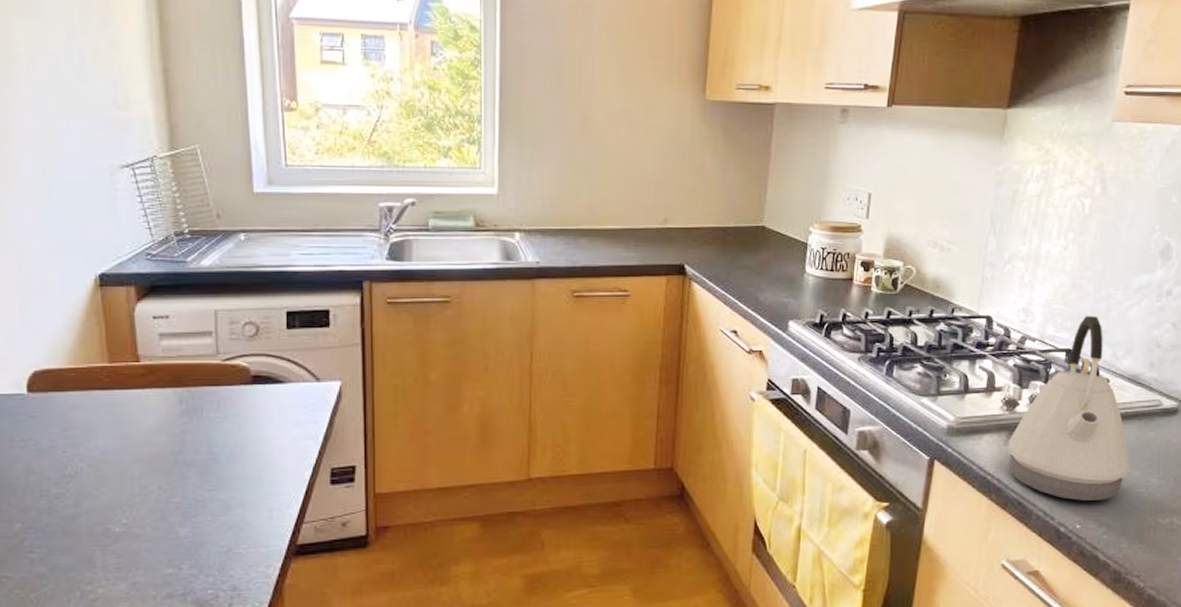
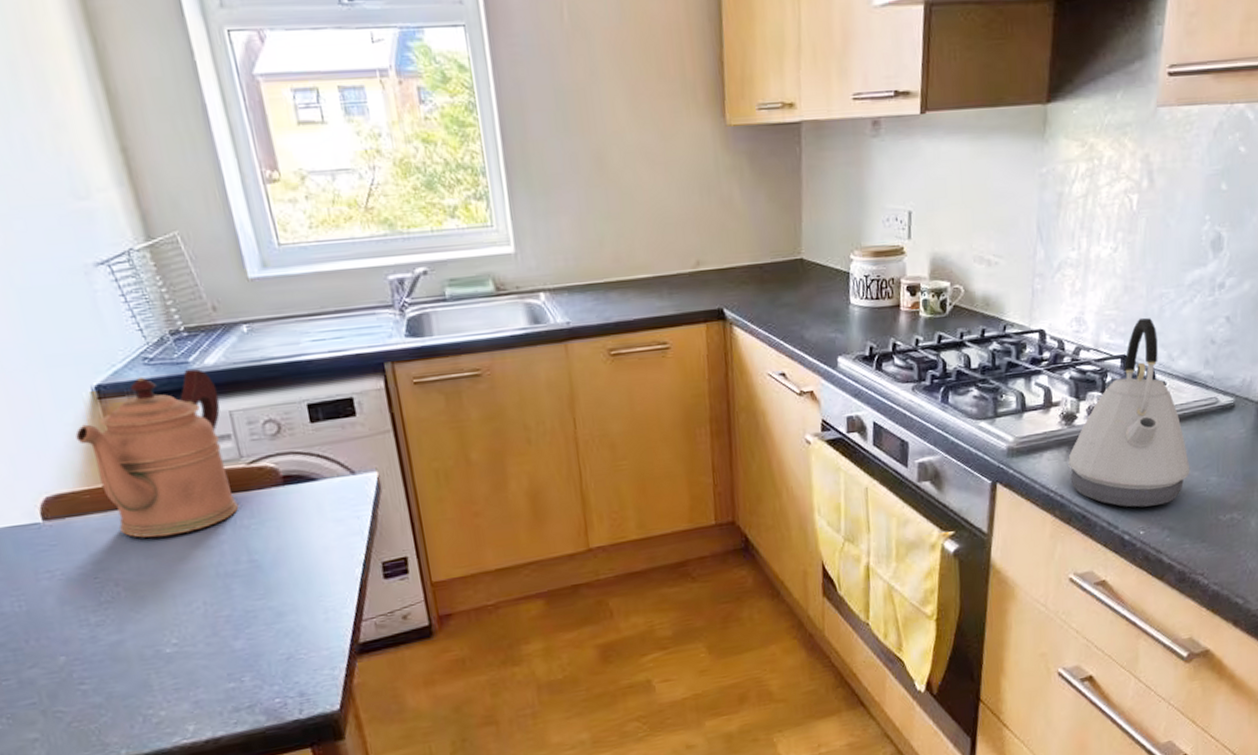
coffeepot: none [73,267,208,420] -> present [75,368,239,538]

